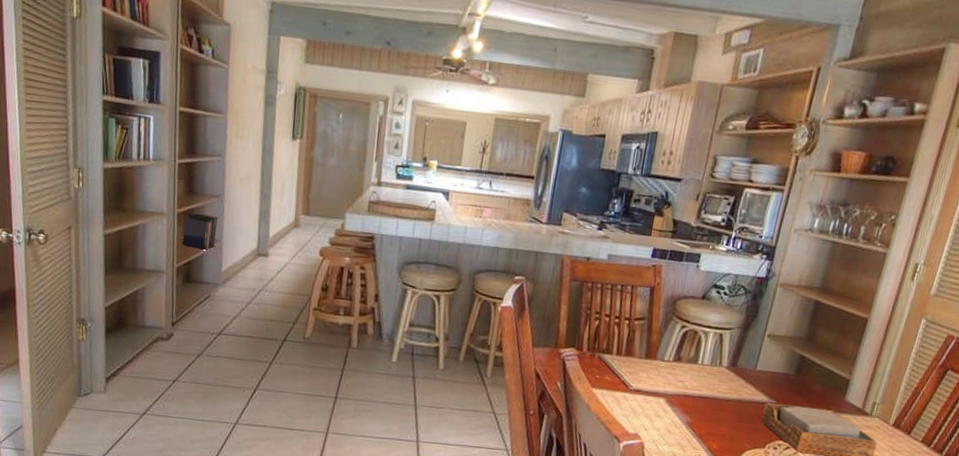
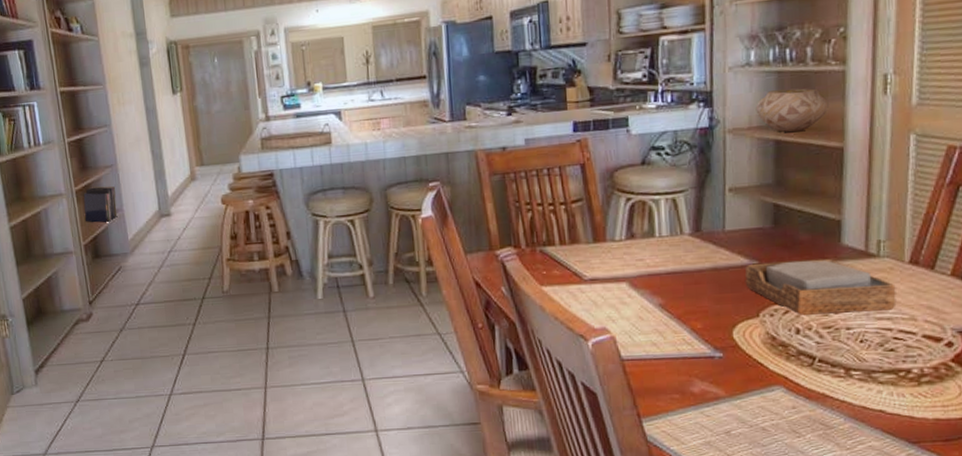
ceramic pot: none [806,257,866,298] -> present [755,88,829,133]

